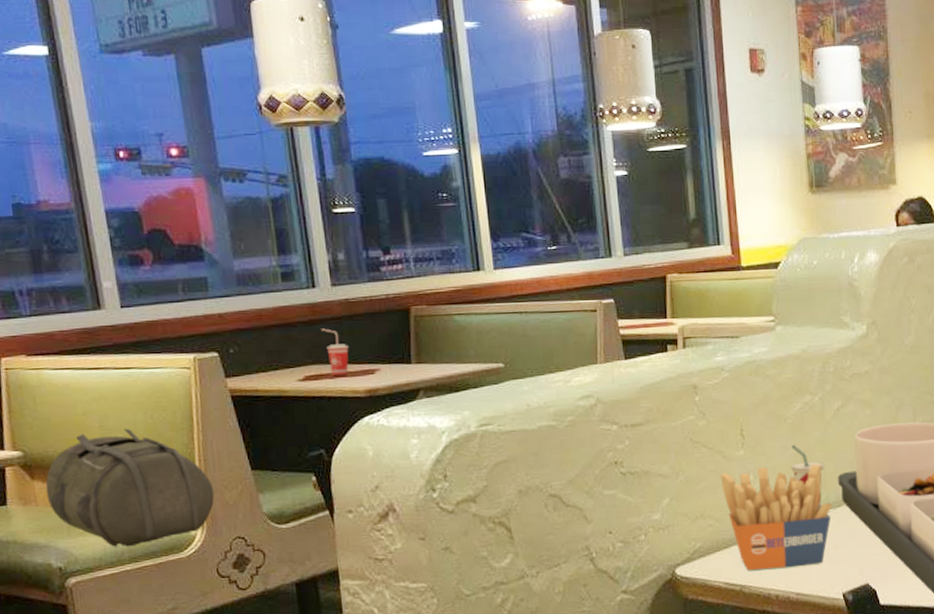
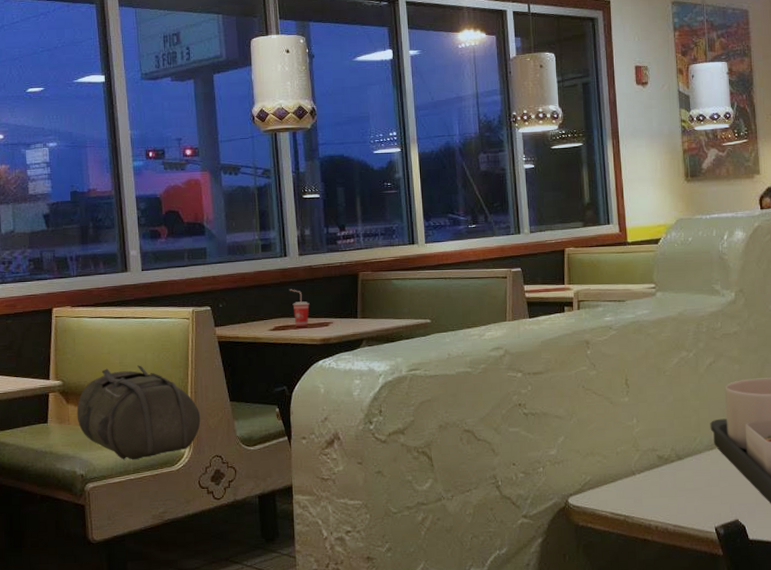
french fries: present [720,464,832,571] -> none [608,411,705,503]
beverage cup: present [790,444,825,507] -> none [668,393,699,449]

